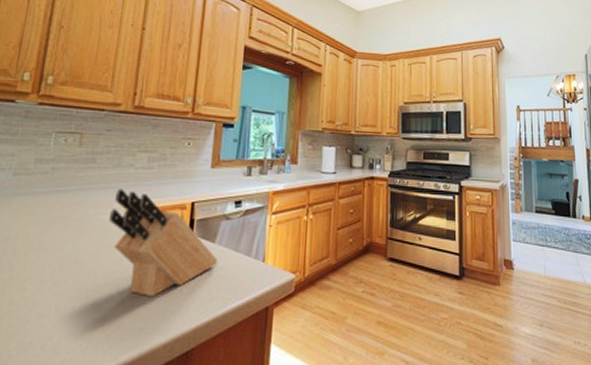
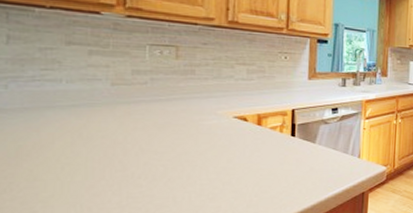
knife block: present [109,188,217,298] -> none [215,97,318,188]

